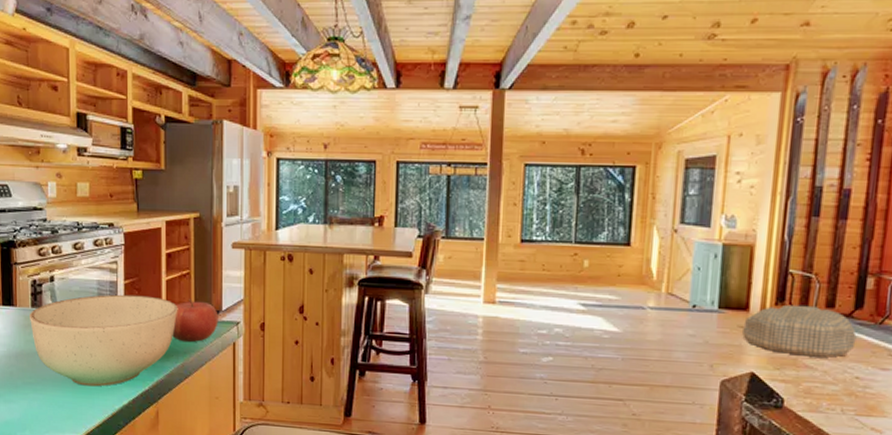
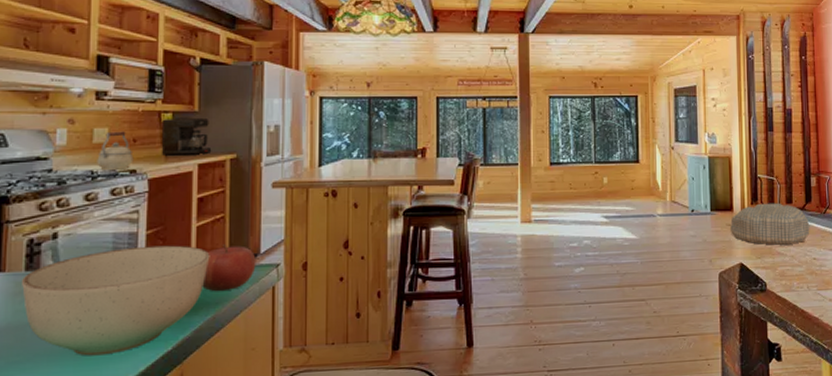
kettle: none [81,186,111,224] -> present [97,131,134,171]
coffee maker: none [133,176,176,212] -> present [161,119,210,156]

